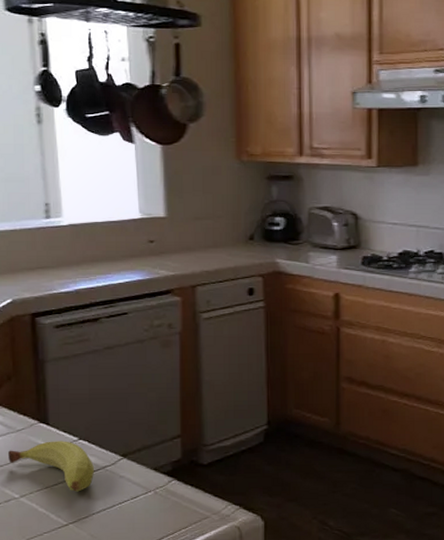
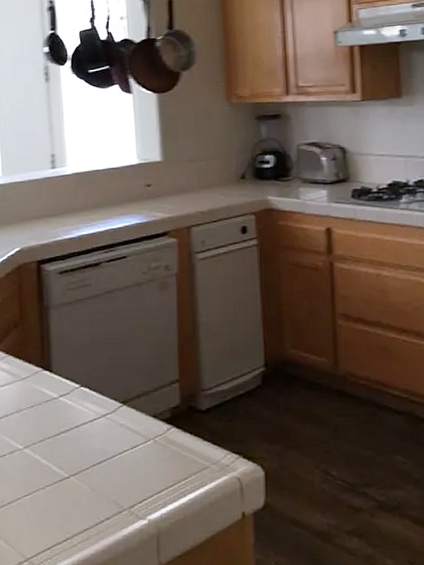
fruit: present [8,441,95,492] -> none [14,388,96,442]

